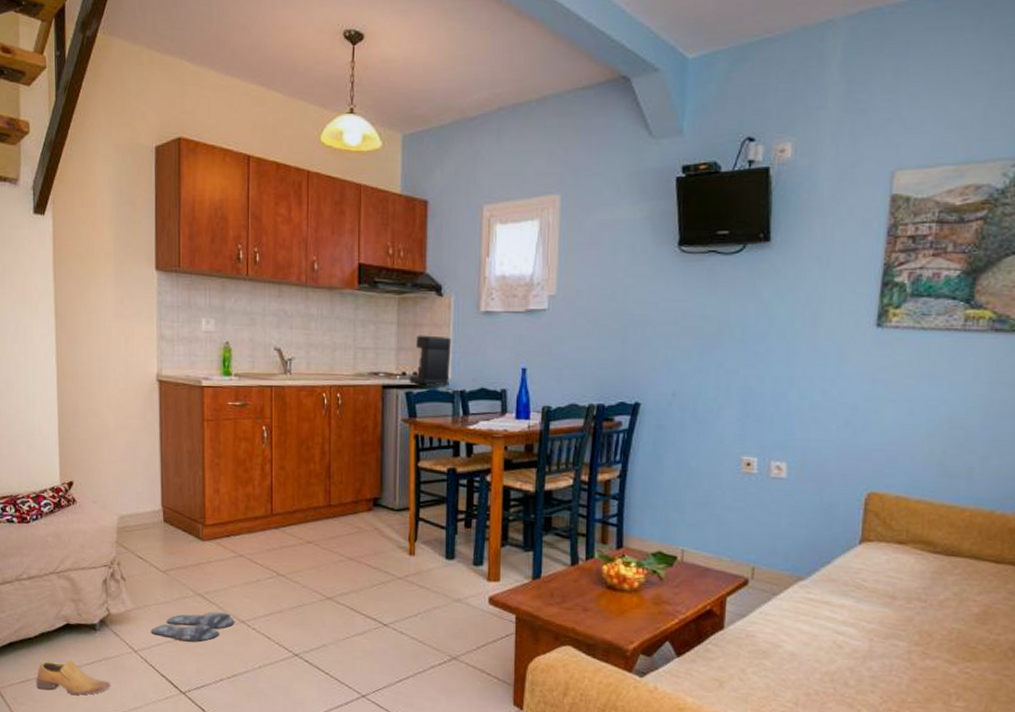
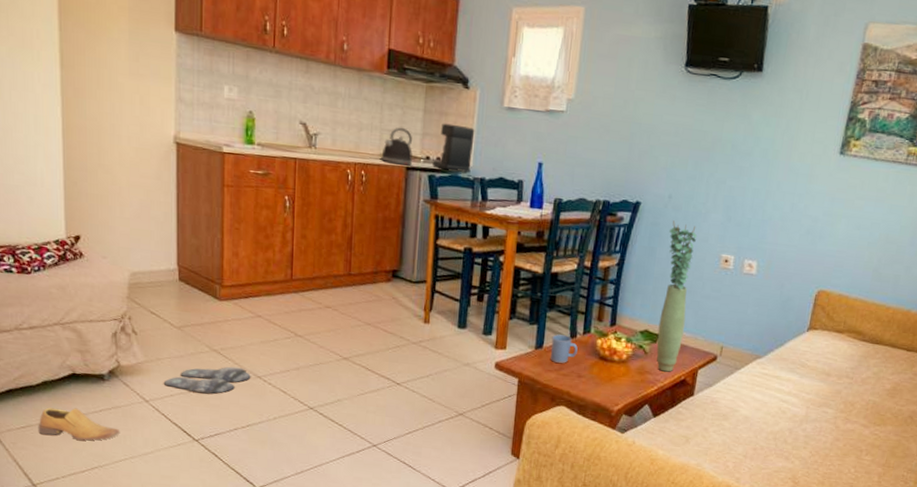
kettle: none [356,343,388,385] -> present [381,127,413,167]
mug: none [550,561,581,595] -> present [550,334,578,363]
vase: none [673,421,711,601] -> present [656,220,698,372]

